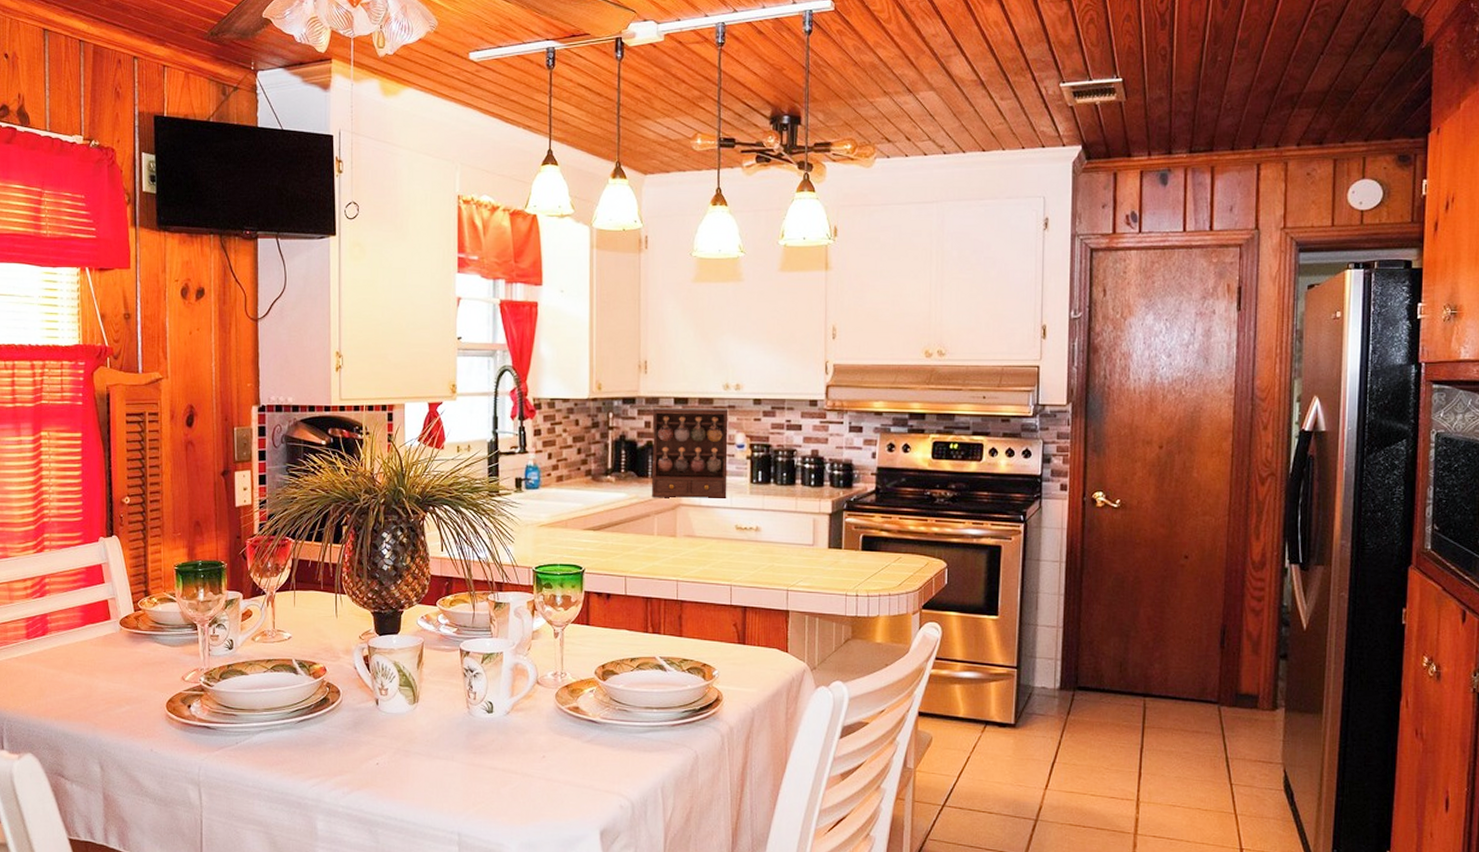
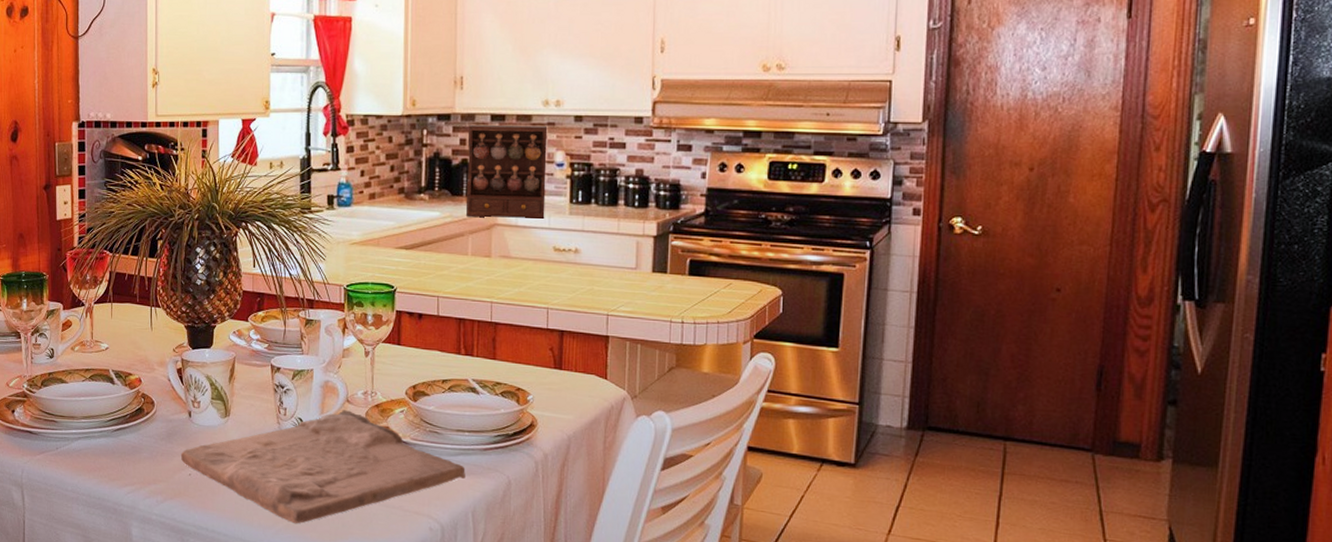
napkin: none [367,692,654,809] -> present [180,410,466,524]

